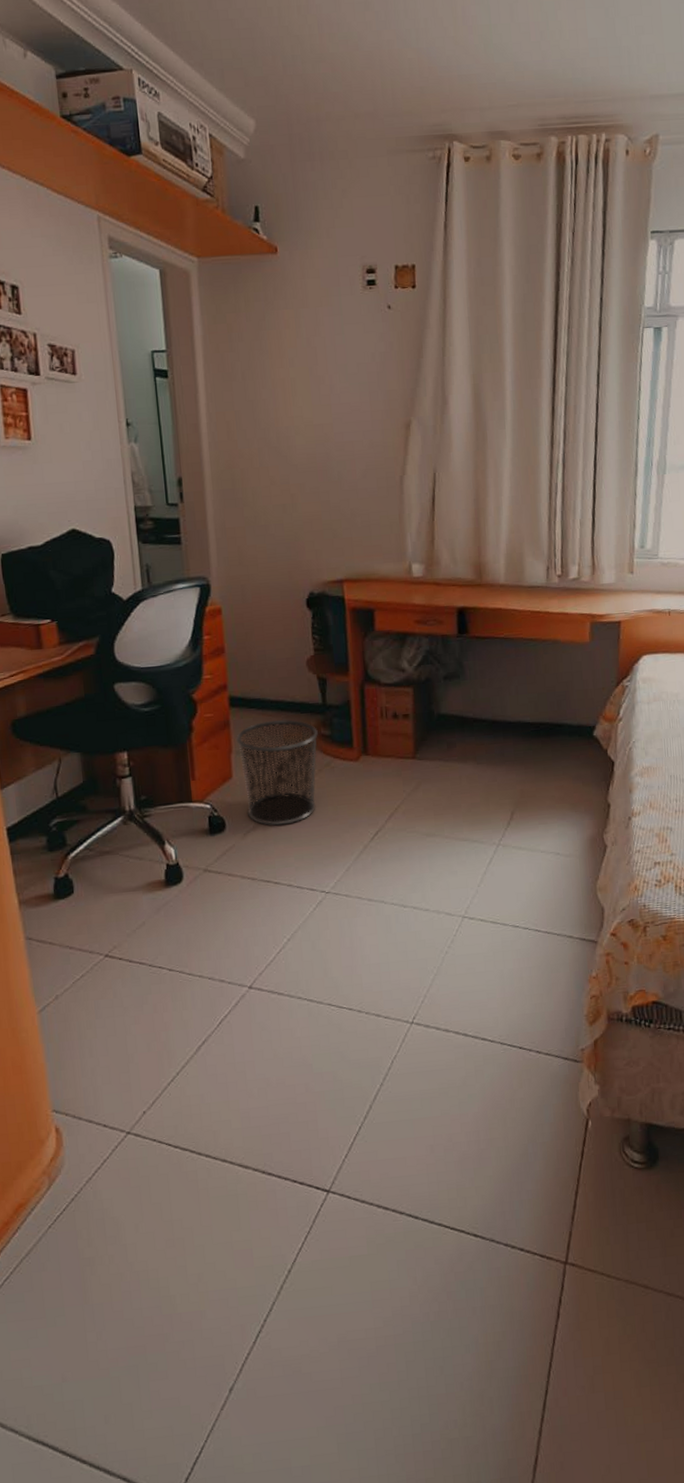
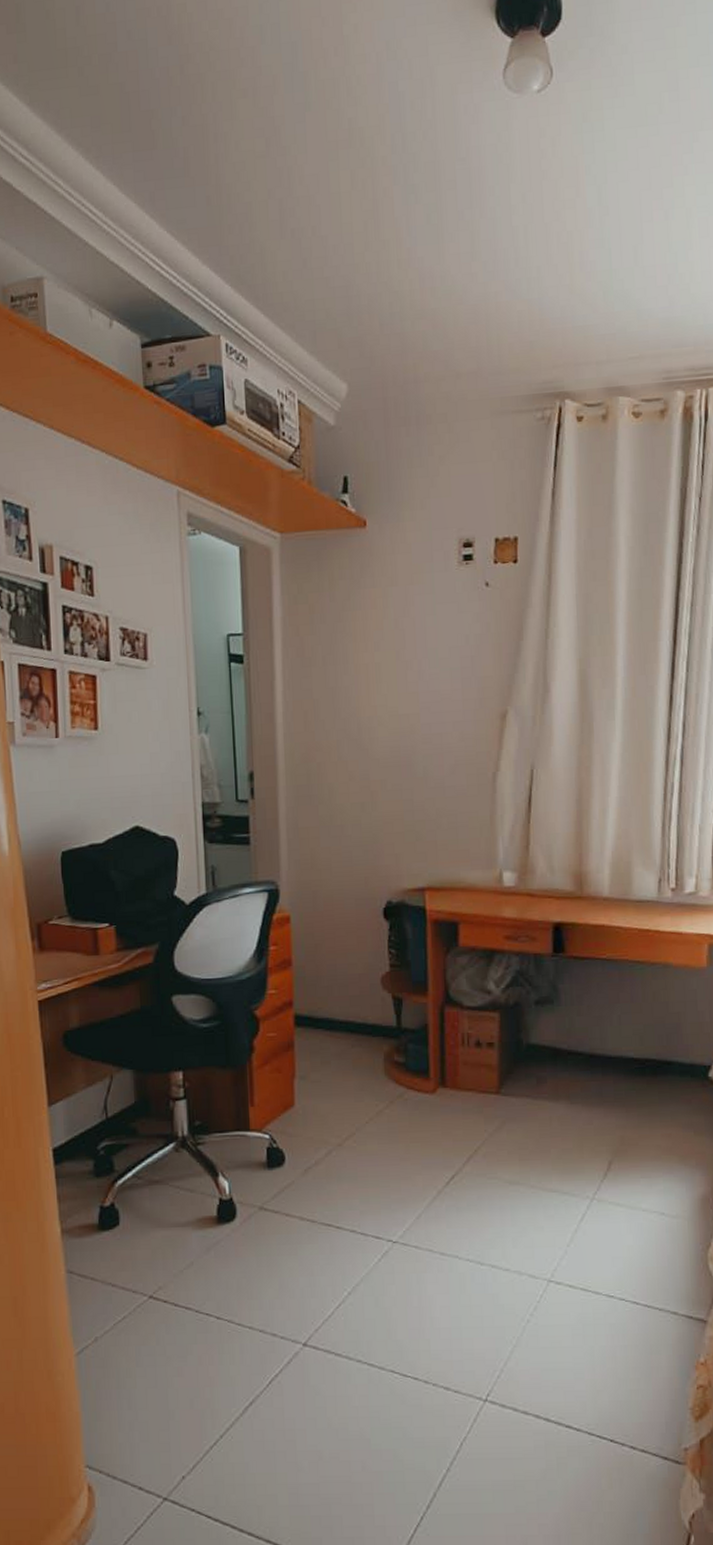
waste bin: present [236,719,318,826] -> none [300,1042,391,1163]

